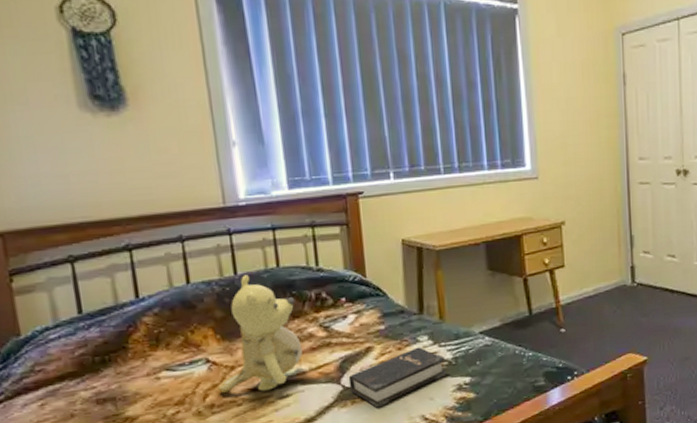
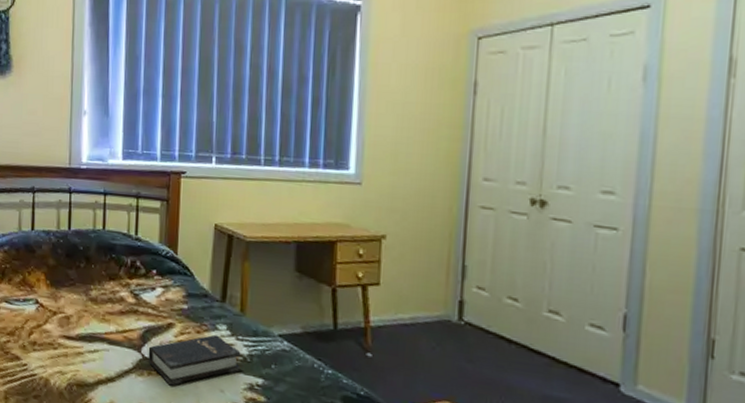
teddy bear: present [218,275,302,393] -> none [41,231,113,342]

